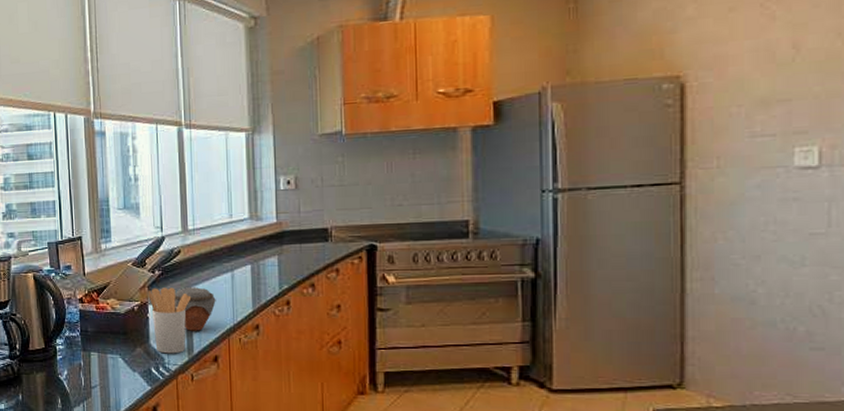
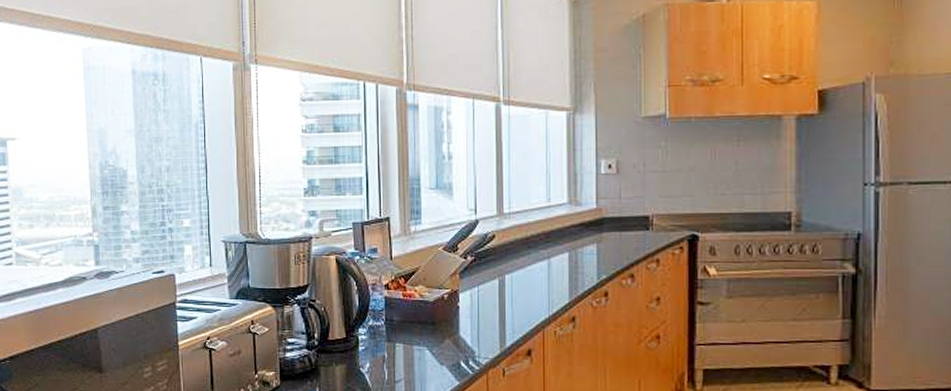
utensil holder: present [148,287,192,354] -> none [459,275,505,347]
jar: present [174,287,216,331] -> none [487,275,531,322]

